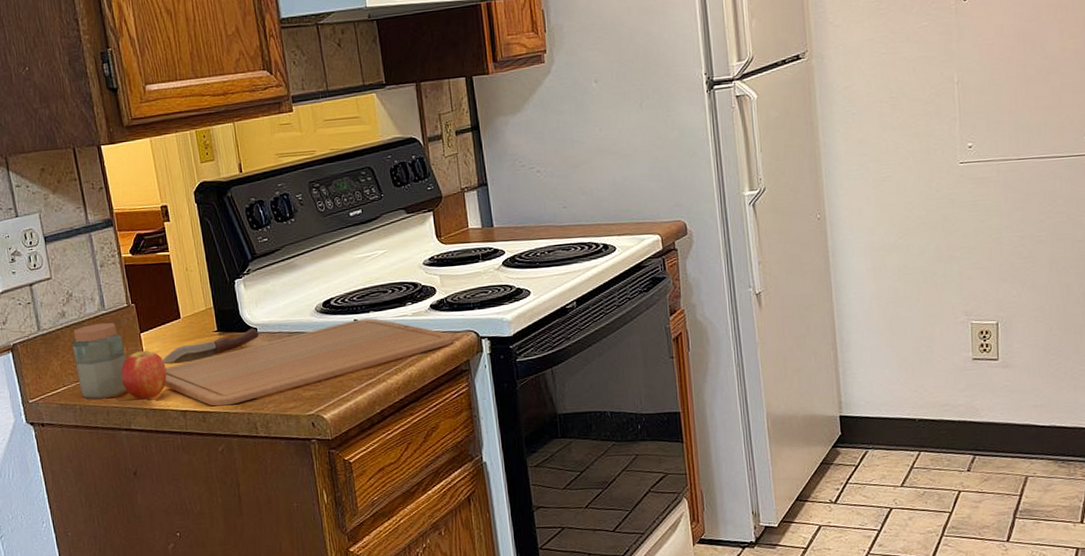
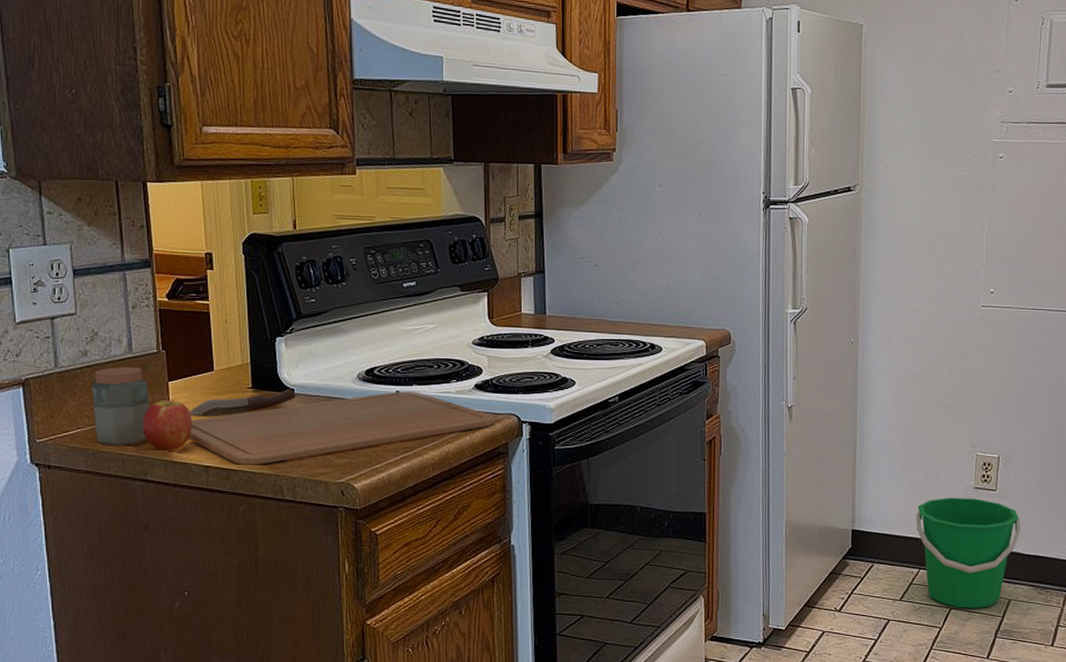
bucket: none [909,370,1032,490] -> present [915,497,1021,609]

